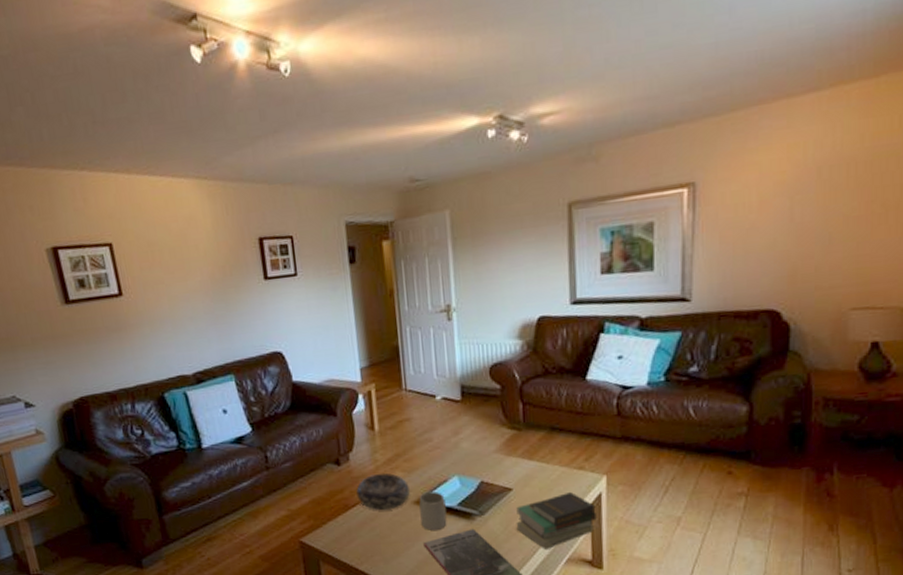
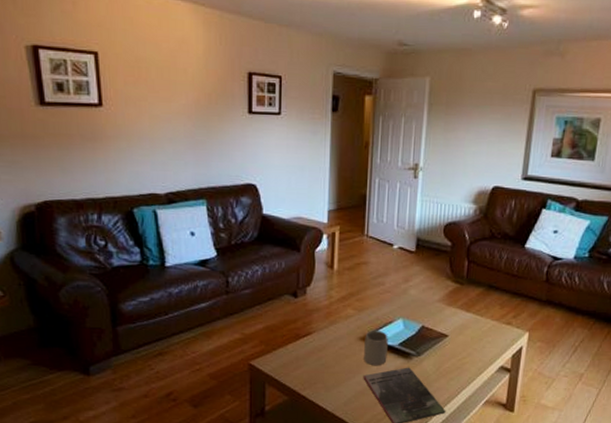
decorative bowl: present [356,473,410,511] -> none [309,308,358,343]
books: present [516,491,596,551] -> none [446,343,516,392]

